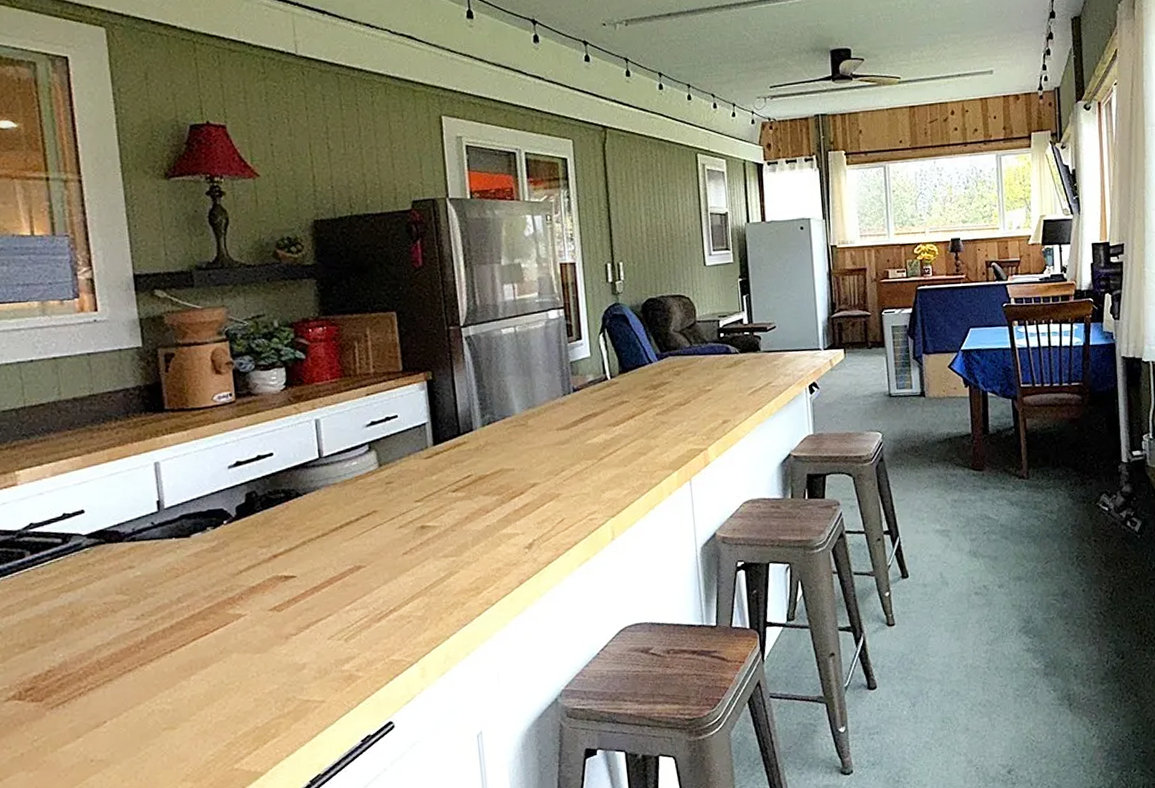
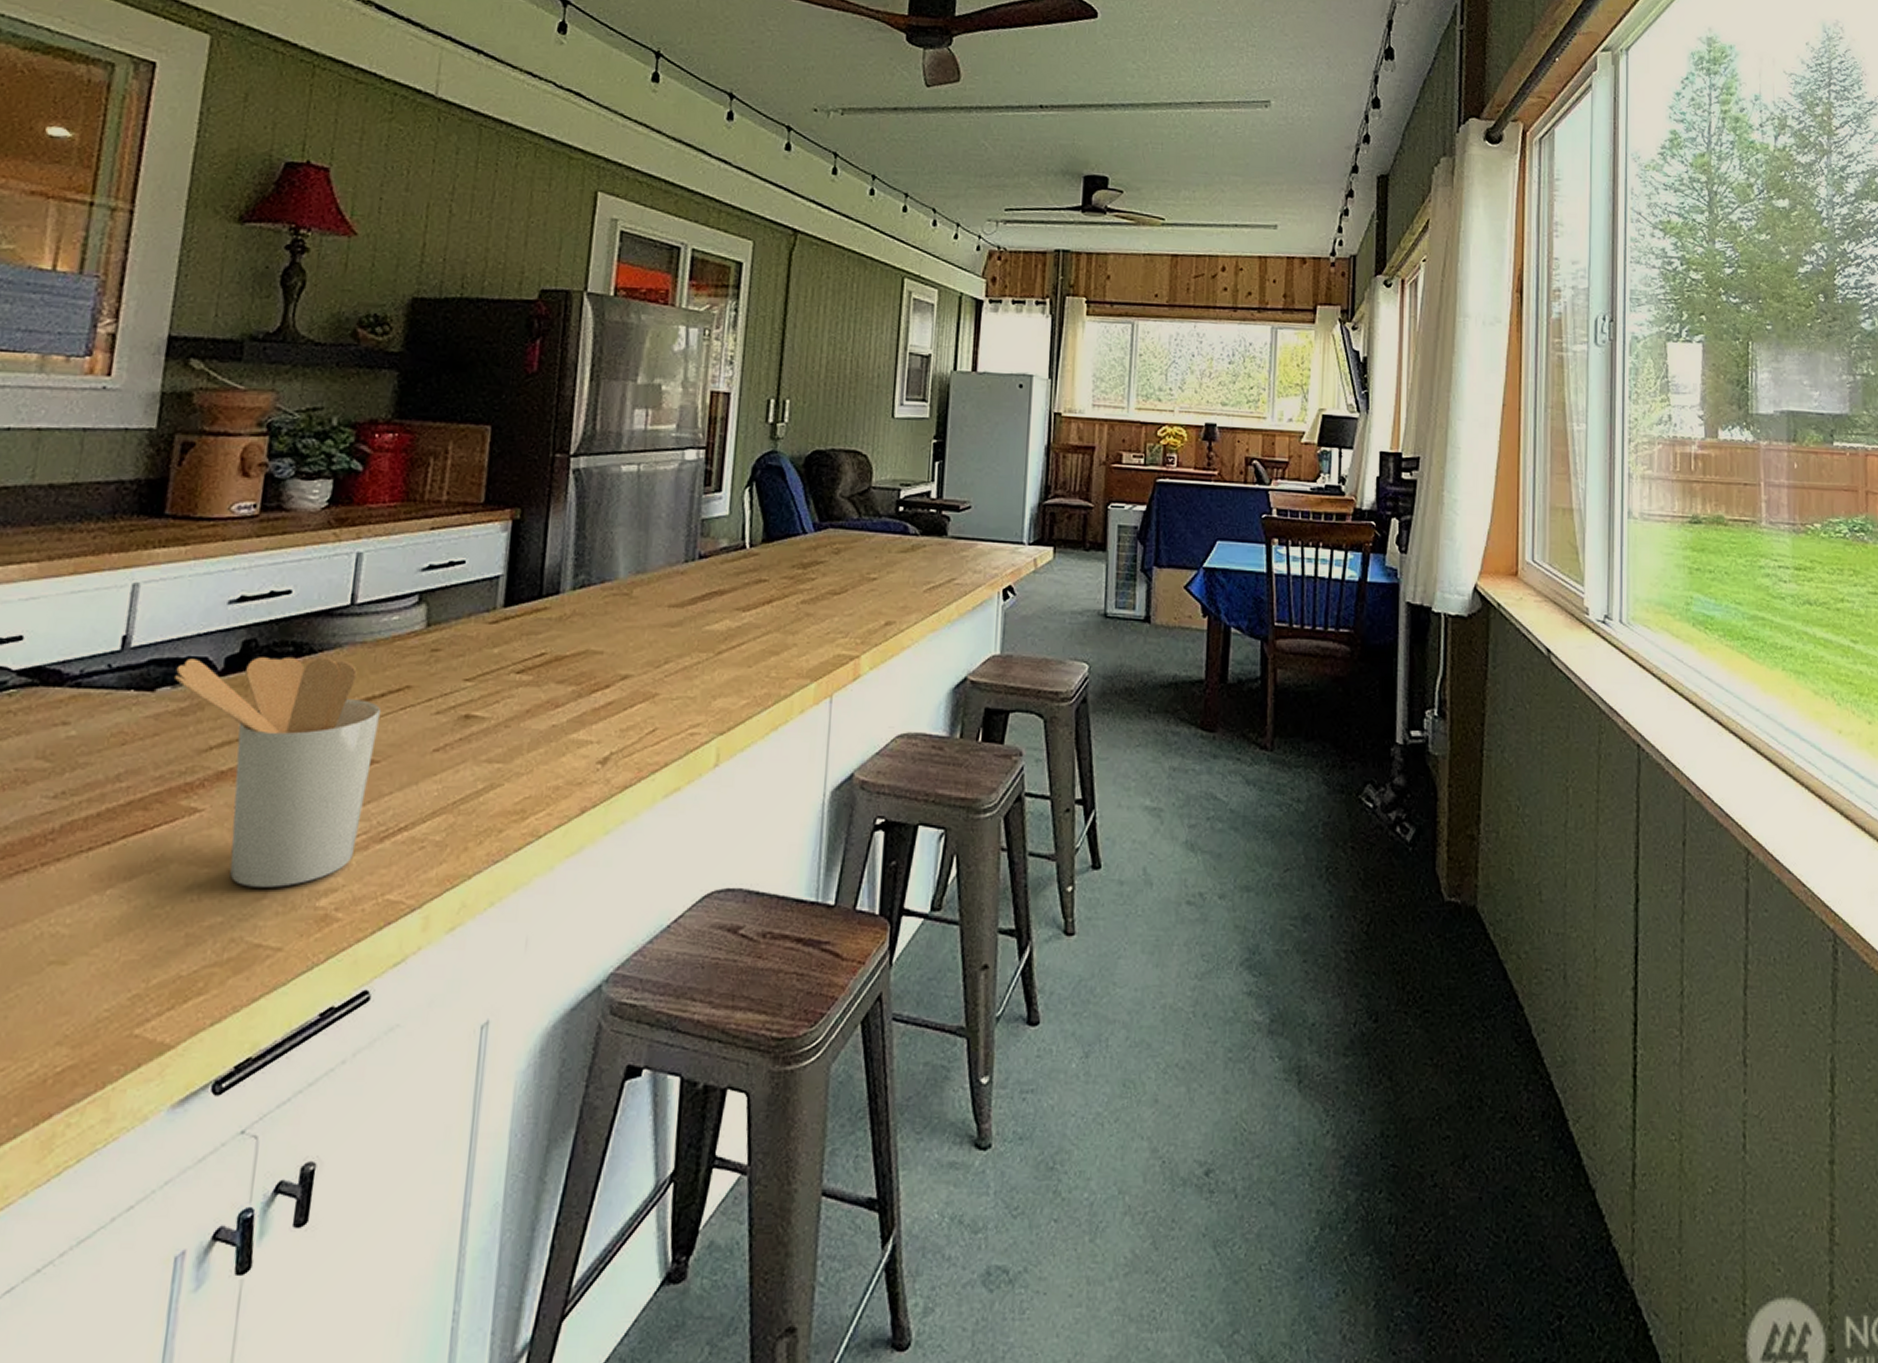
utensil holder: none [201,498,361,663] -> present [173,656,380,888]

